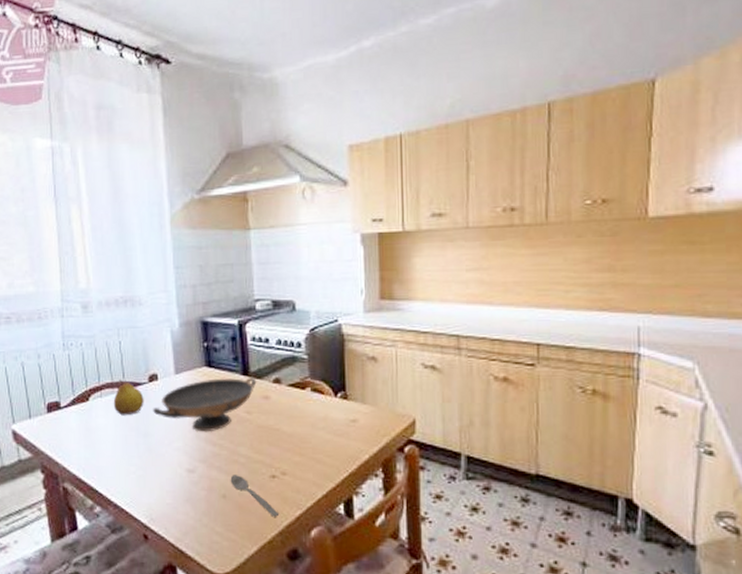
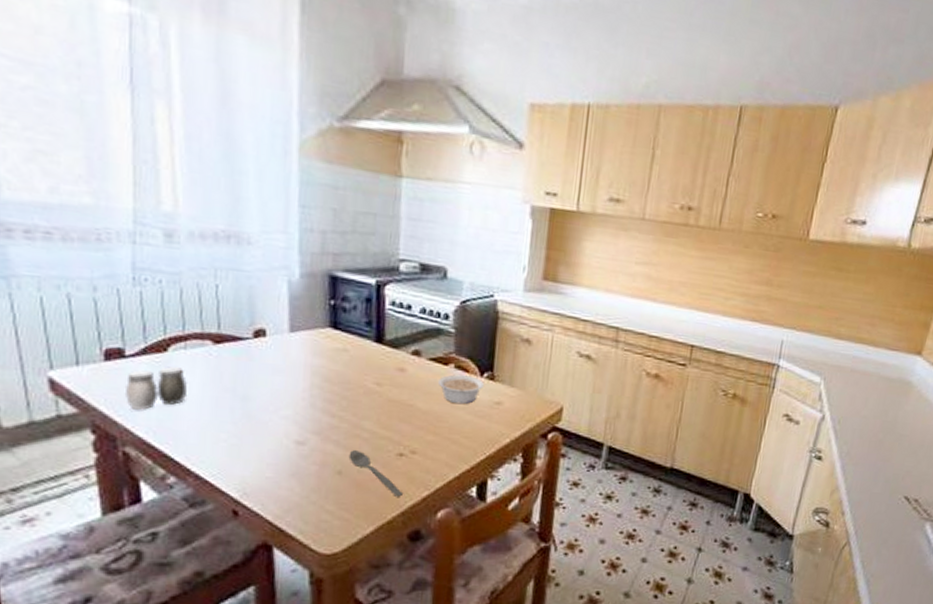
salt and pepper shaker: none [61,413,105,451] -> present [124,367,188,410]
fruit: present [113,379,144,416] -> none [202,329,245,374]
decorative bowl: present [153,377,257,432] -> none [256,342,392,402]
legume: none [299,397,338,425] -> present [438,374,484,405]

